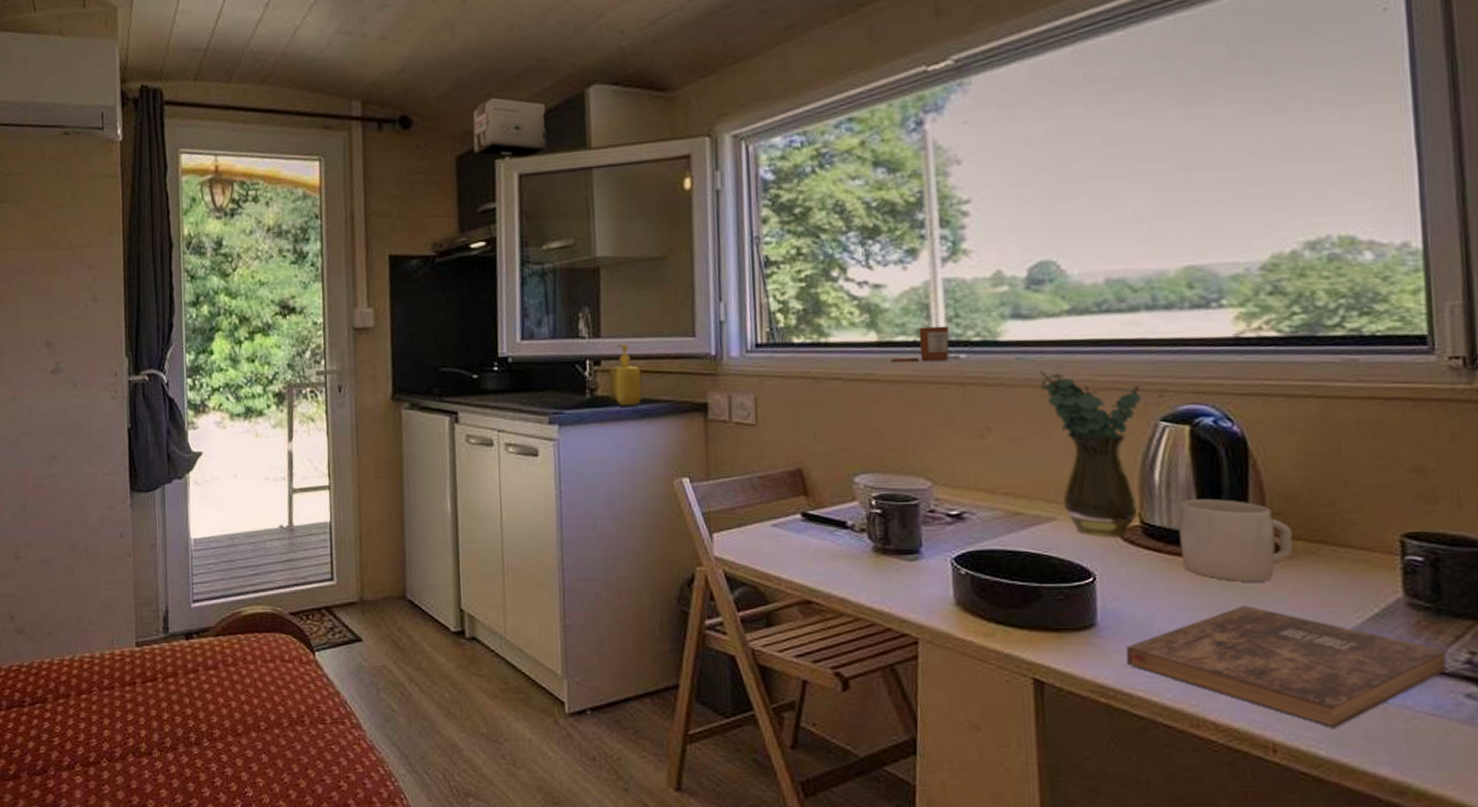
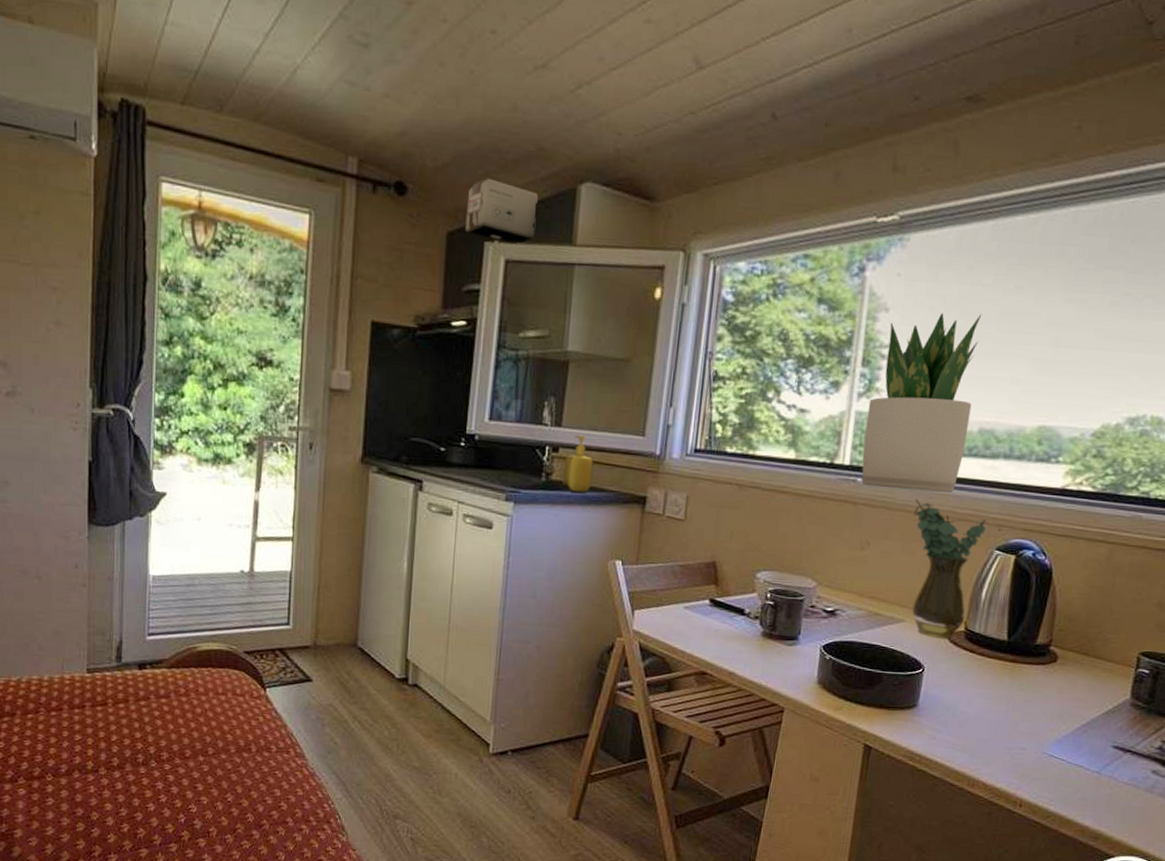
candle: present [890,326,950,364] -> none [802,451,853,483]
planter: none [957,150,1092,362] -> present [861,313,982,493]
bible: present [1126,606,1449,728] -> none [934,698,1149,791]
mug: present [1178,499,1294,582] -> none [988,614,1068,681]

